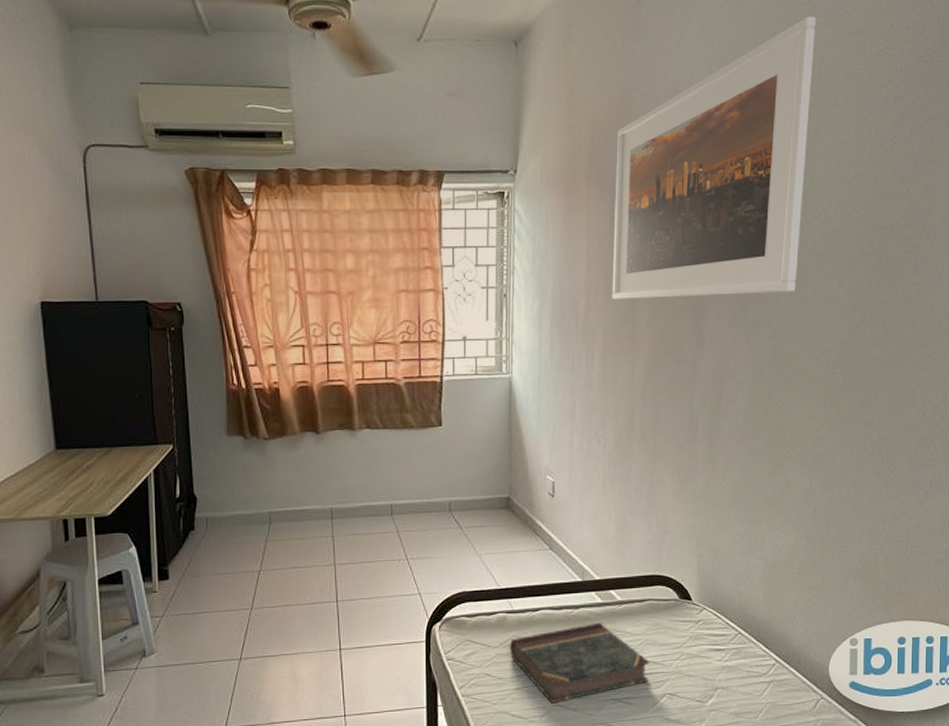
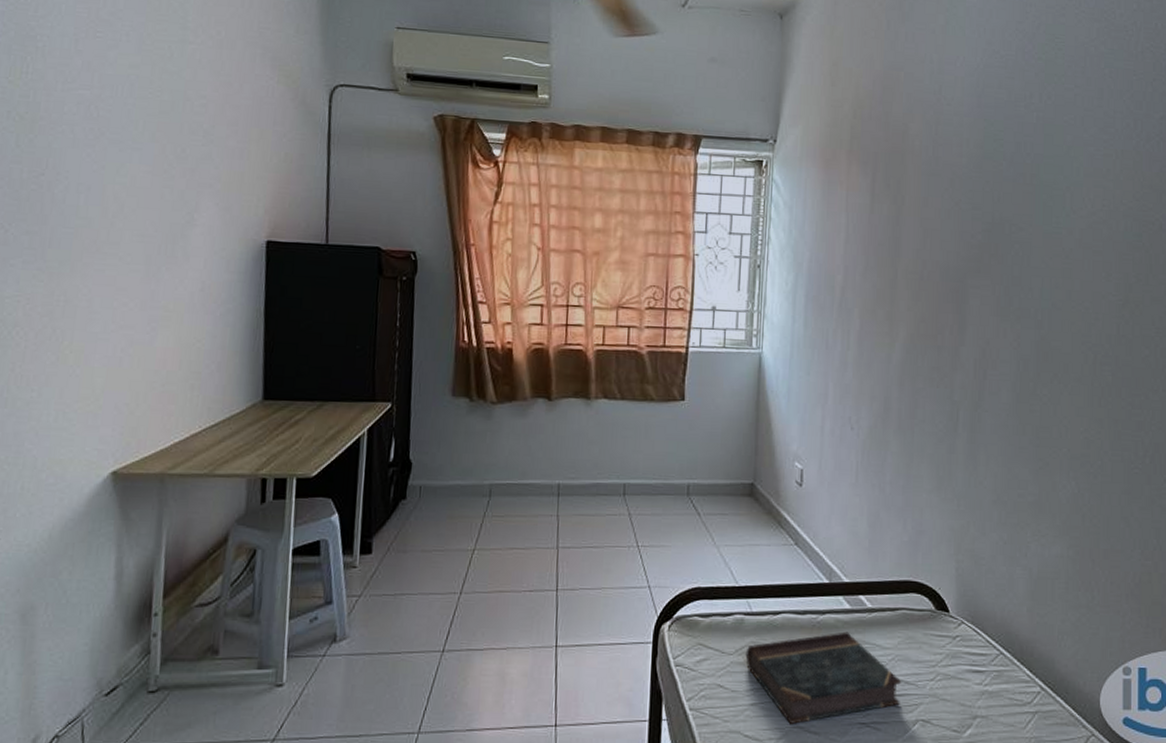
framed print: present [612,16,816,300] -> none [870,11,1081,283]

